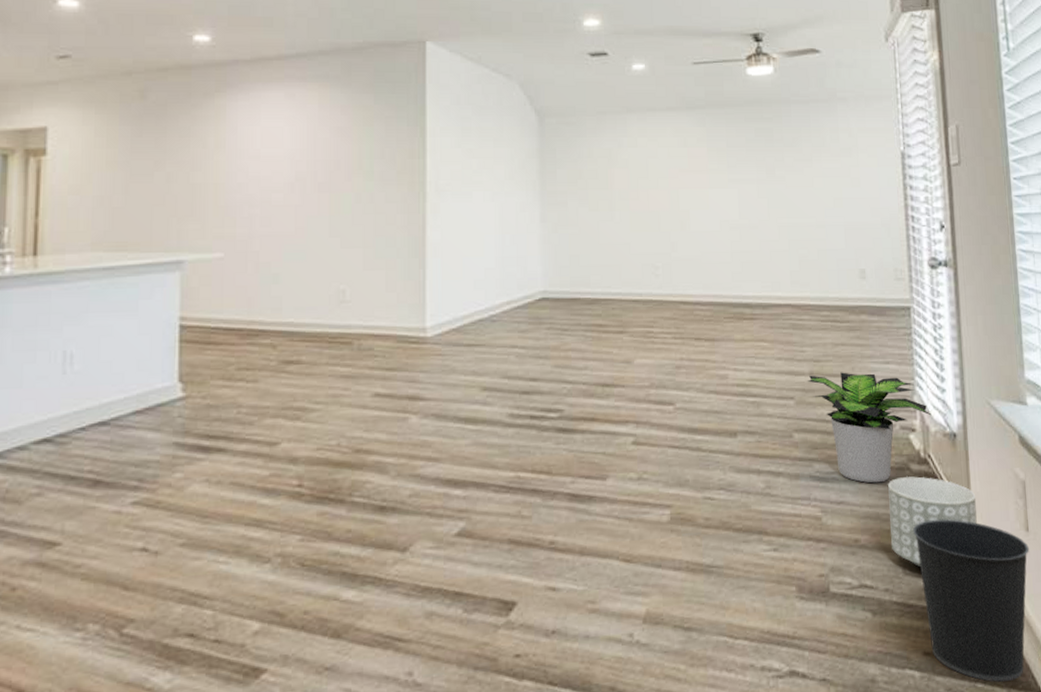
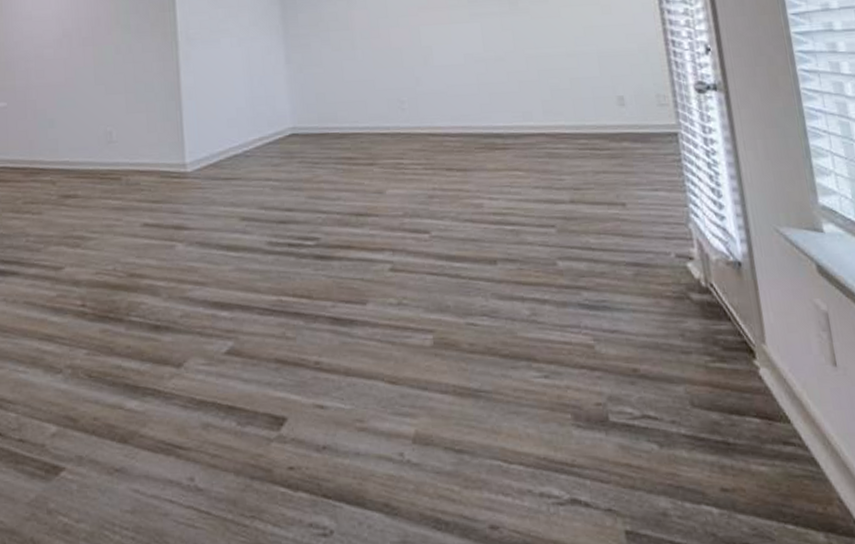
potted plant: present [807,372,932,484] -> none [568,200,711,313]
planter: present [888,476,977,568] -> none [666,306,773,400]
wastebasket: present [912,519,1029,682] -> none [697,350,843,525]

